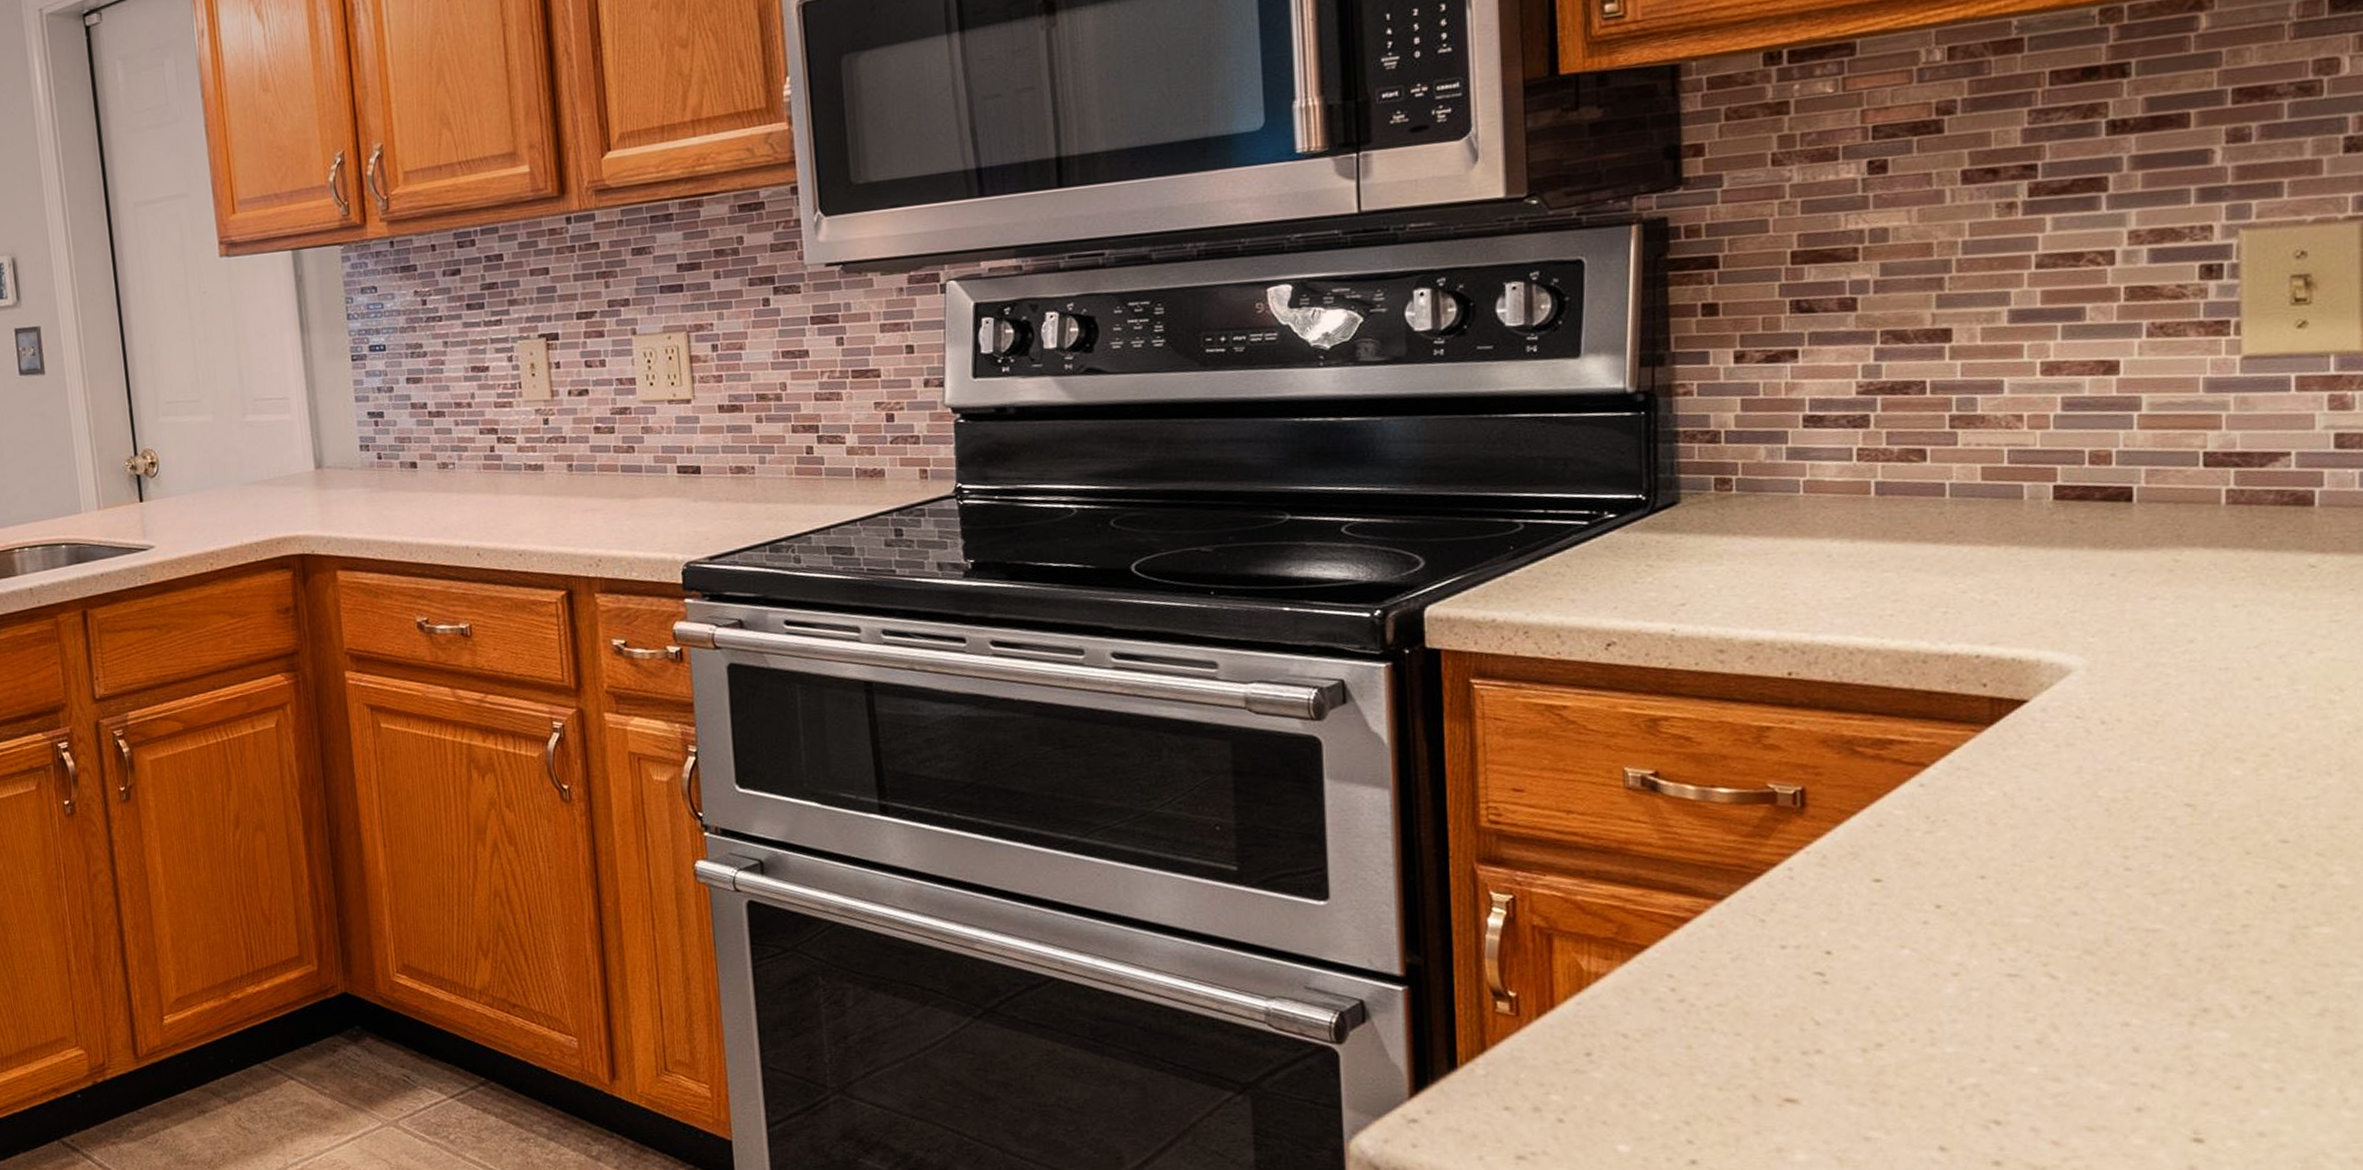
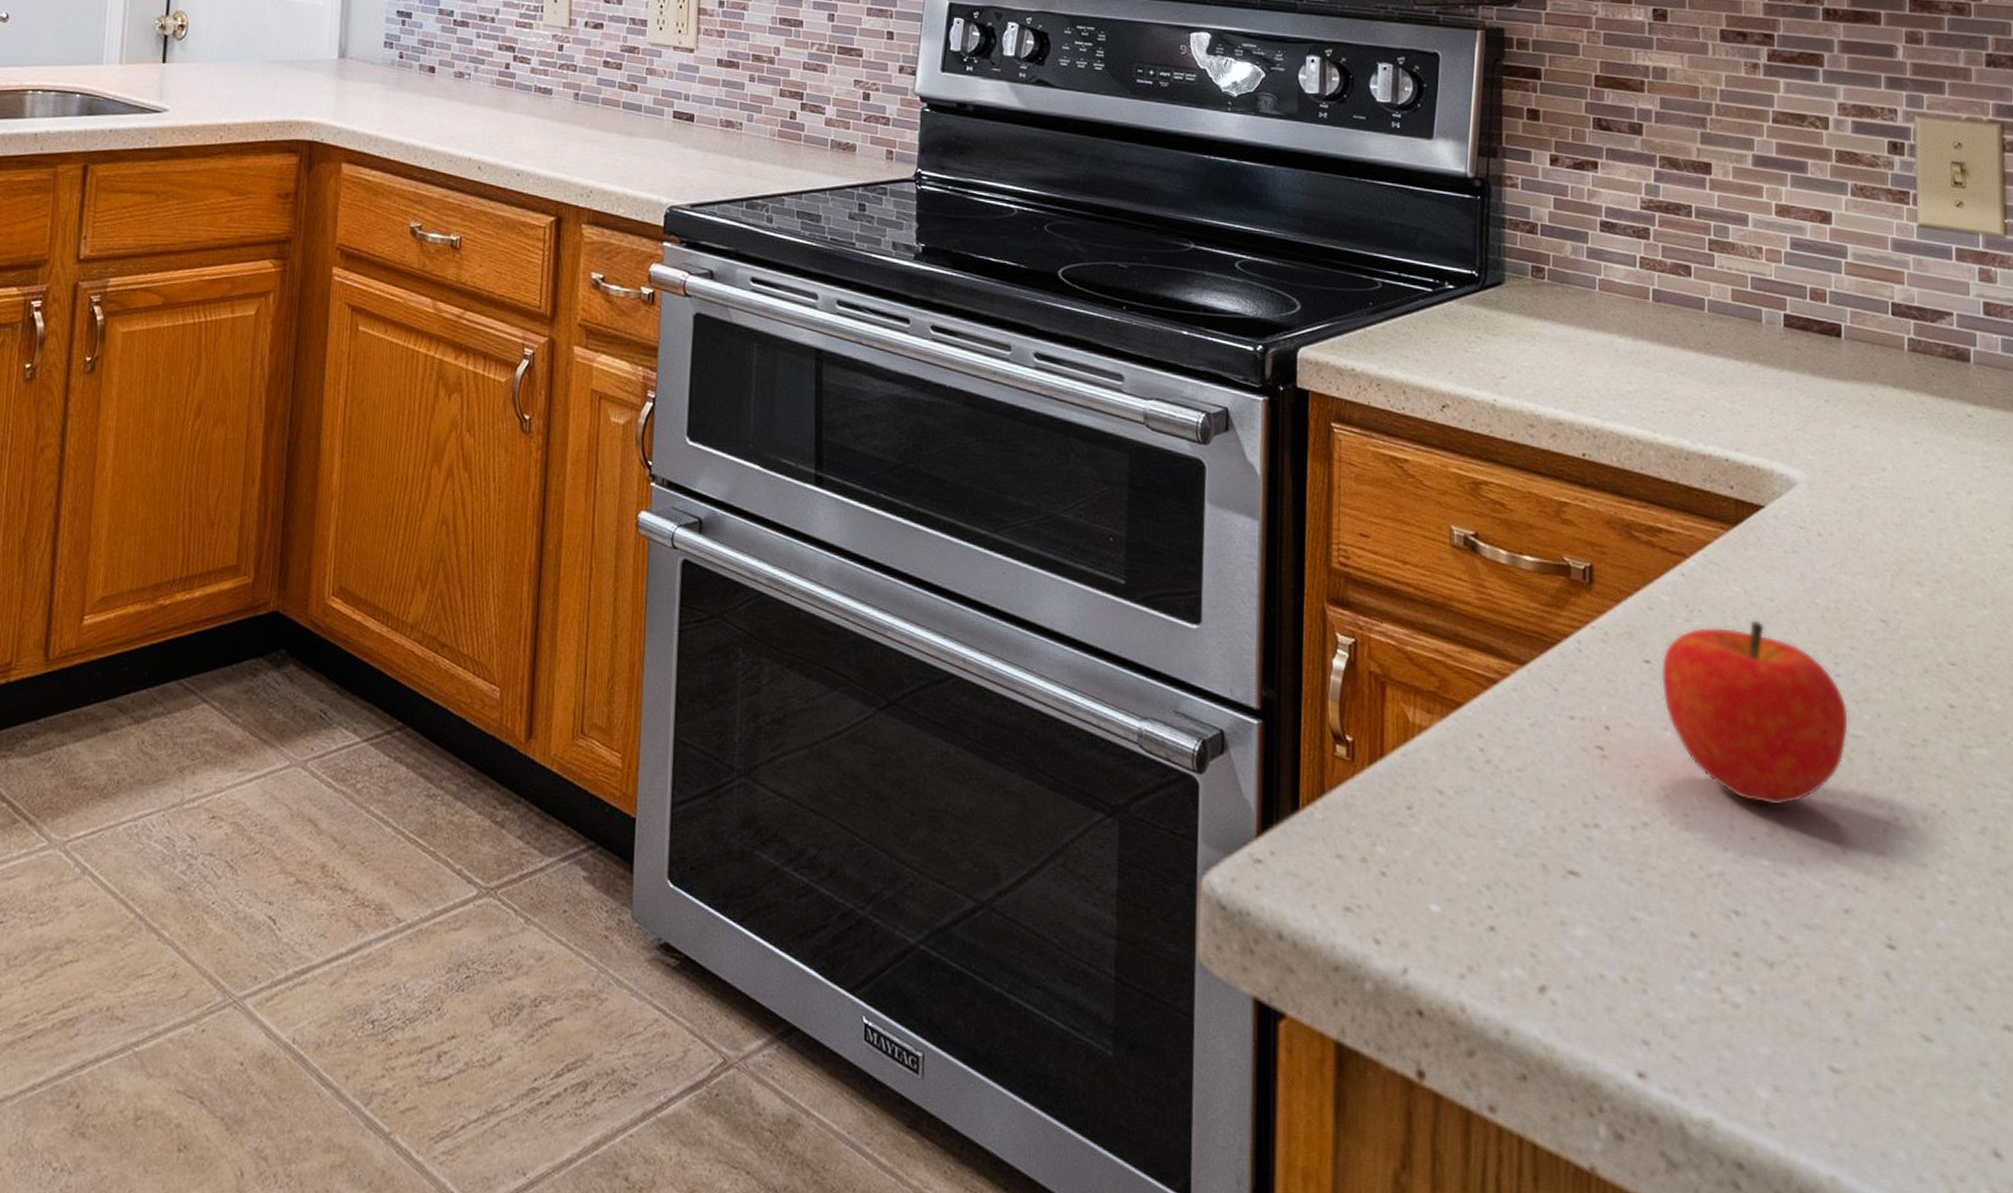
fruit: none [1895,821,2143,1011] -> present [1661,619,1849,805]

